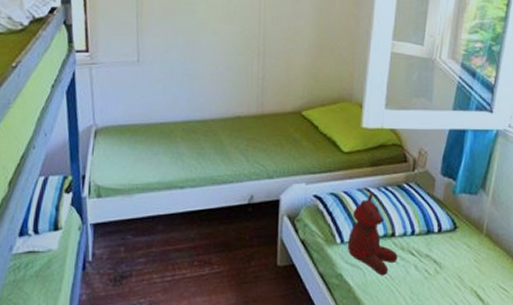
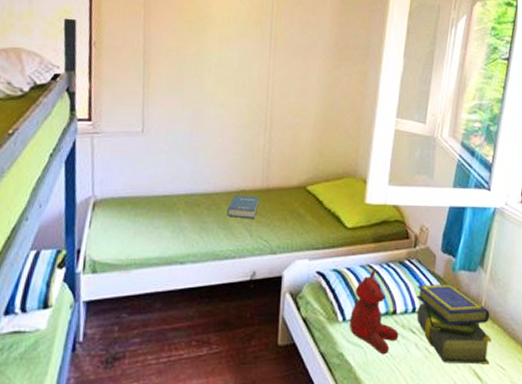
hardback book: none [223,121,255,144] -> present [226,194,260,218]
stack of books: none [416,206,494,286] -> present [417,283,492,365]

